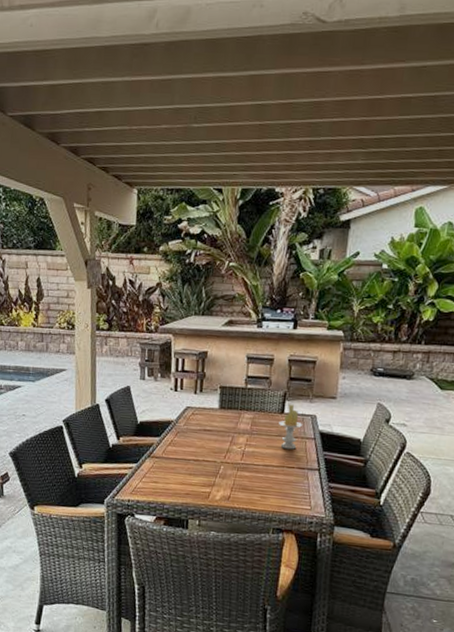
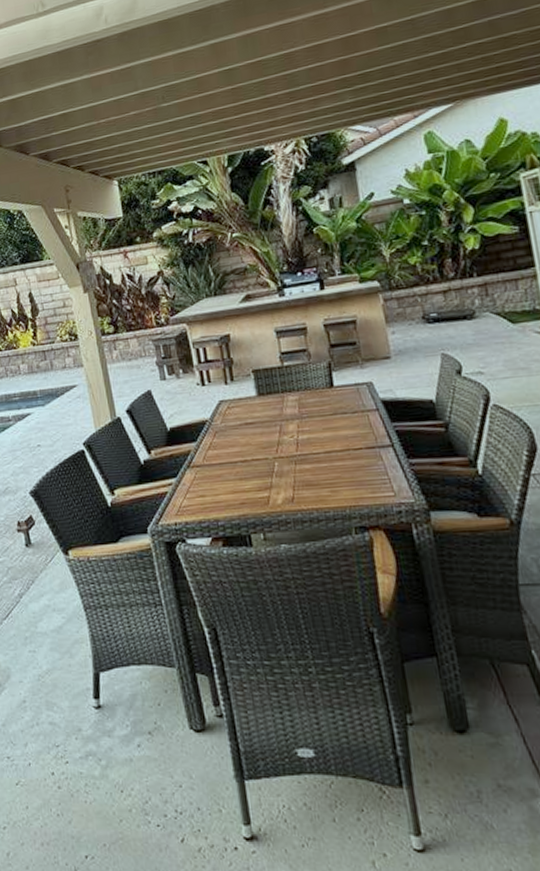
candle: present [279,404,303,450] -> none [330,374,360,428]

